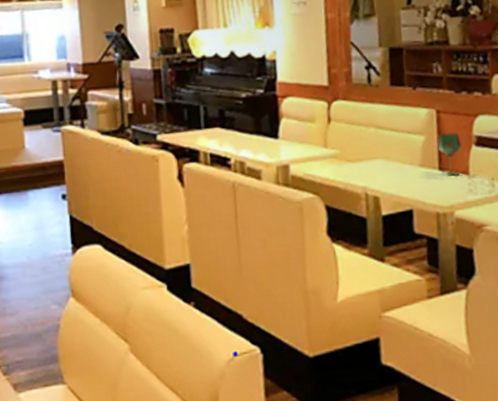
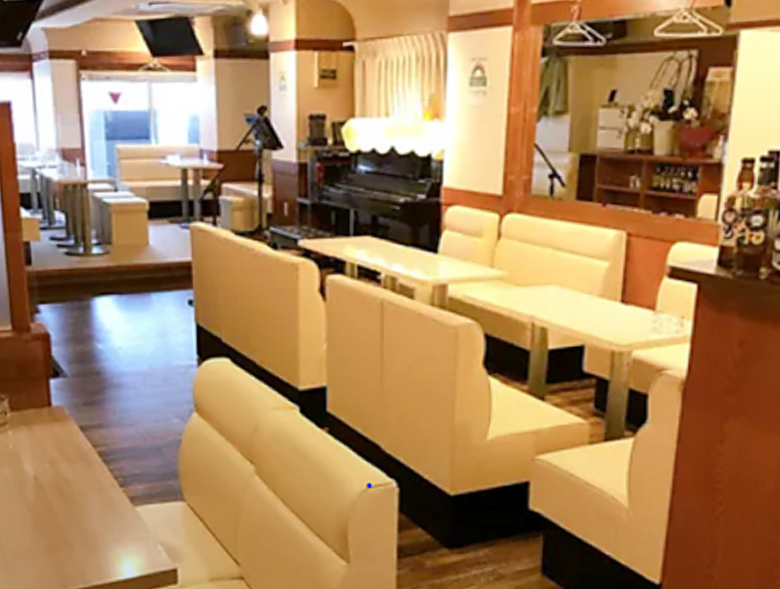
wine glass: present [437,131,462,177] -> none [623,259,652,311]

